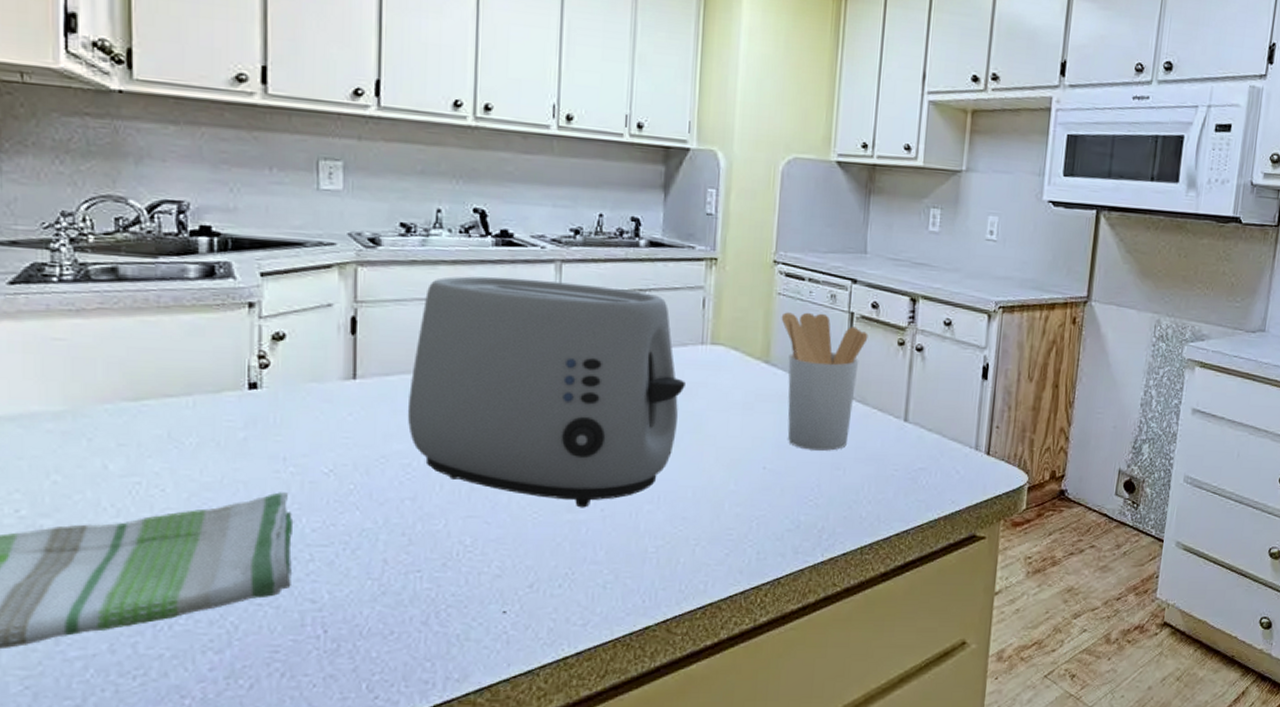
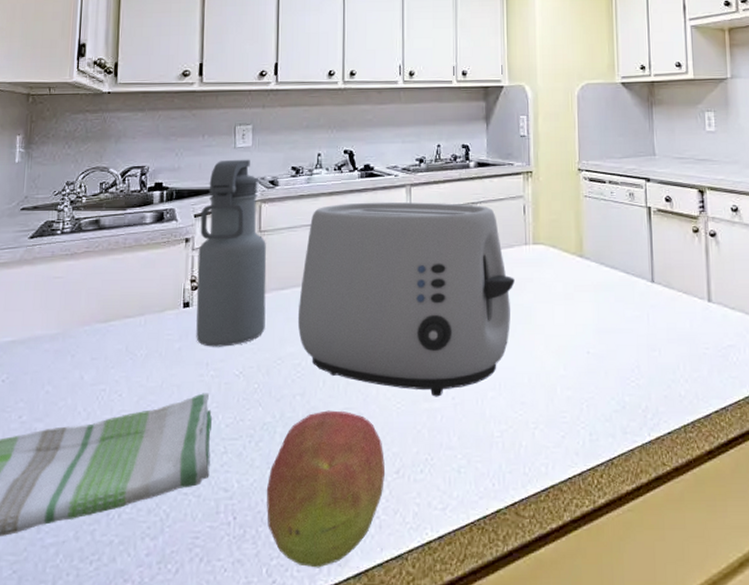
water bottle: none [267,204,365,440] -> present [196,159,267,347]
fruit: none [366,518,516,684] -> present [266,410,385,568]
utensil holder: present [781,312,868,451] -> none [589,210,666,334]

